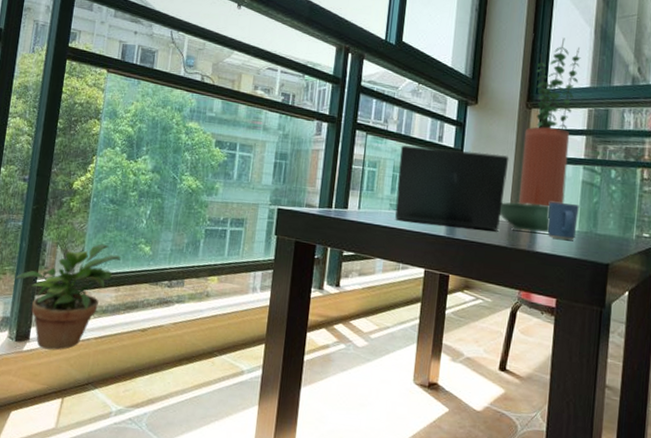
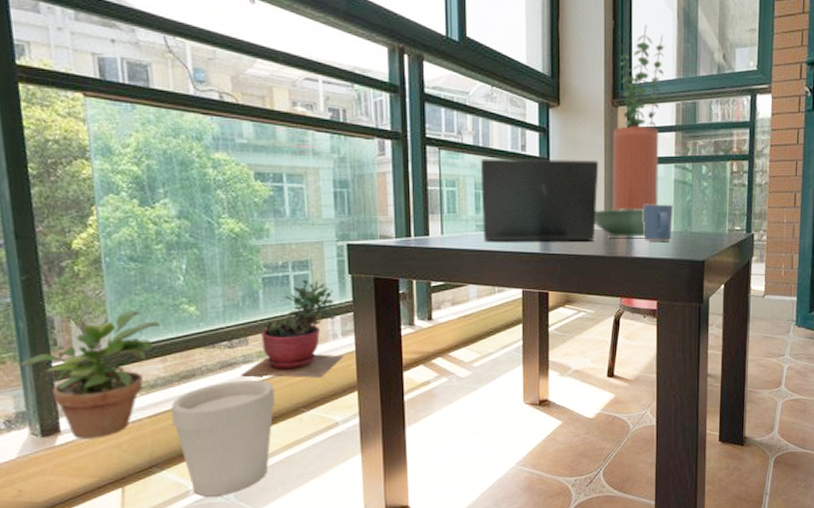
flowerpot: none [111,317,197,423] -> present [170,380,275,497]
succulent plant: none [172,235,264,327] -> present [240,279,344,379]

